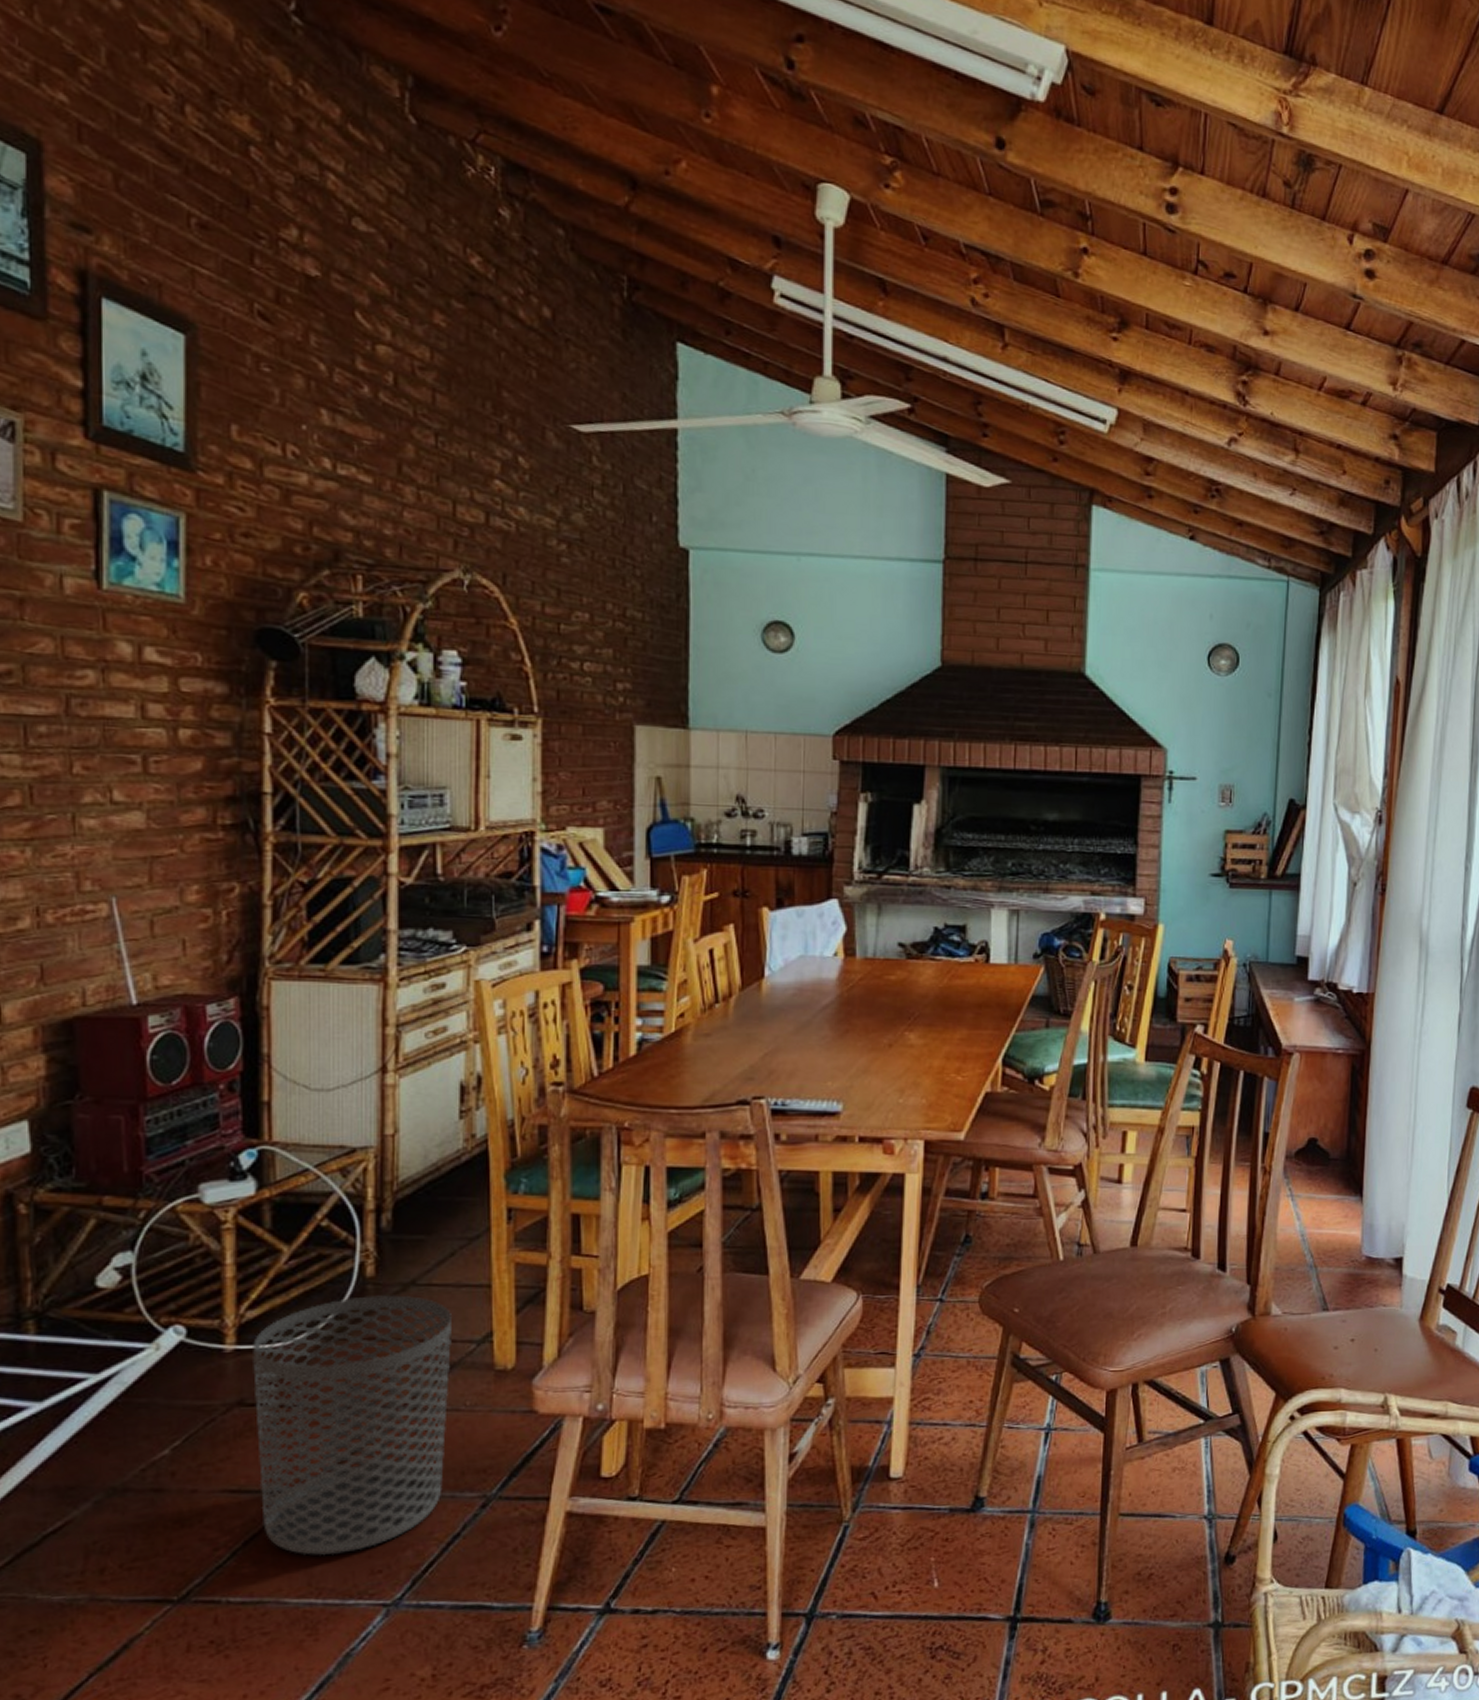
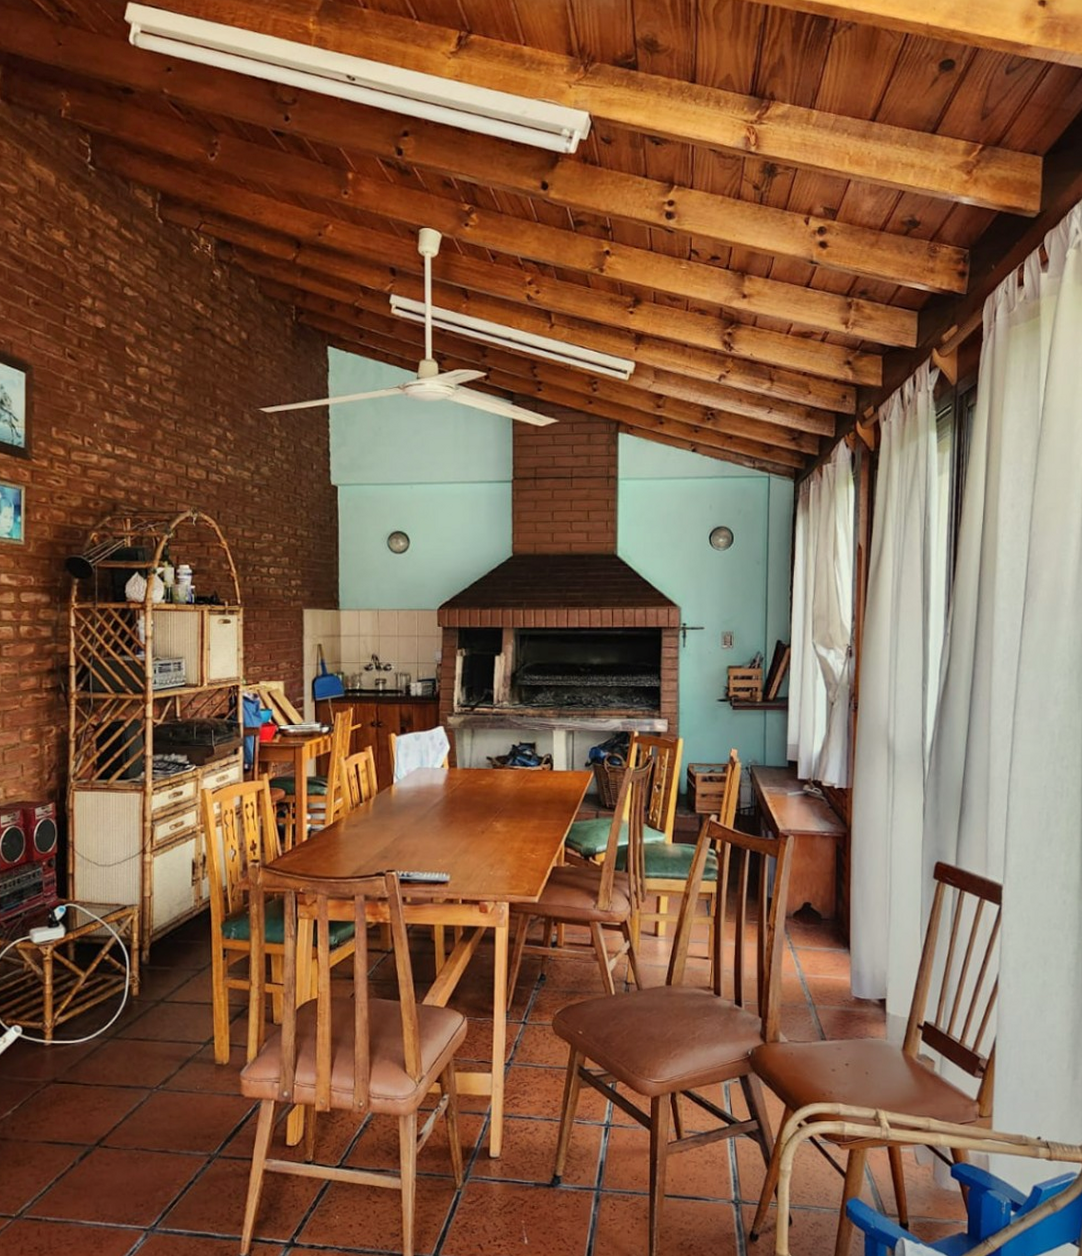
waste bin: present [253,1295,451,1556] -> none [62,1009,187,1192]

